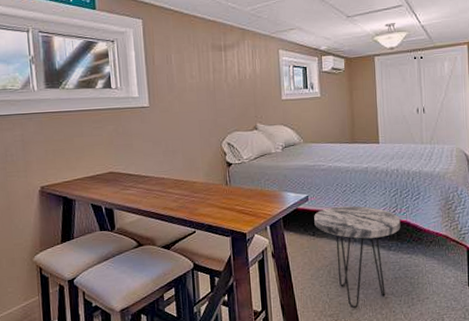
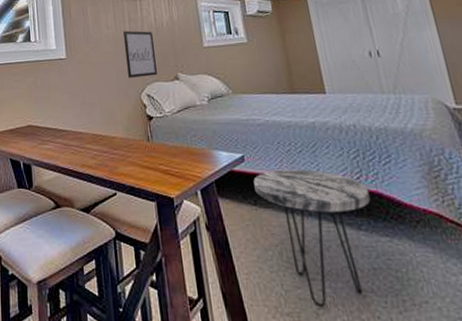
wall art: none [208,81,239,127] -> present [123,30,158,78]

